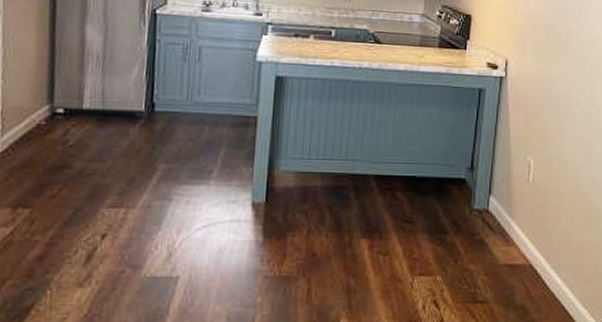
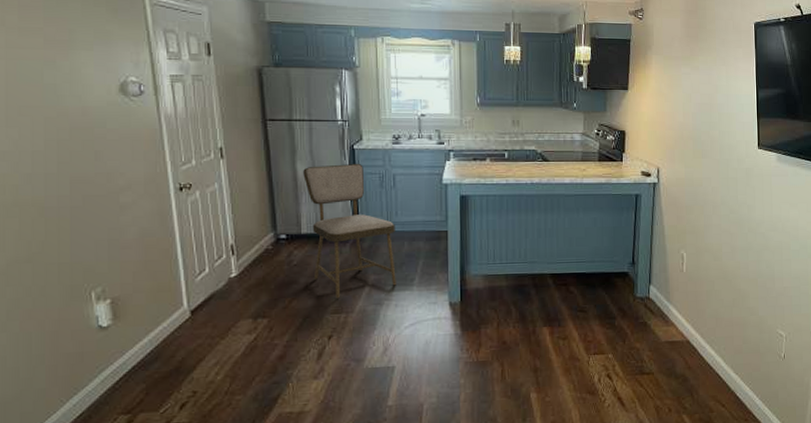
dining chair: none [92,30,196,190] -> present [303,163,396,299]

